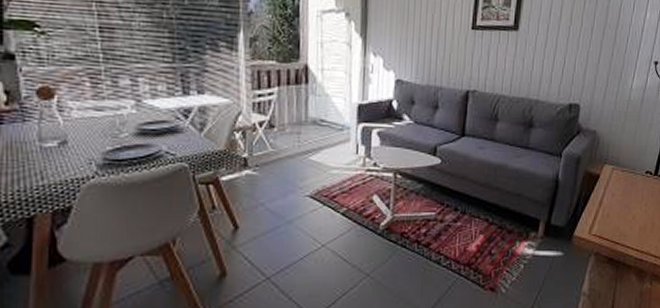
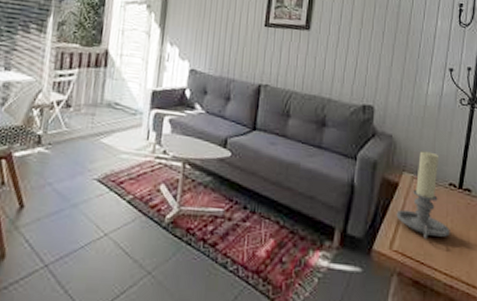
candle holder: none [596,143,644,223] -> present [396,151,450,240]

